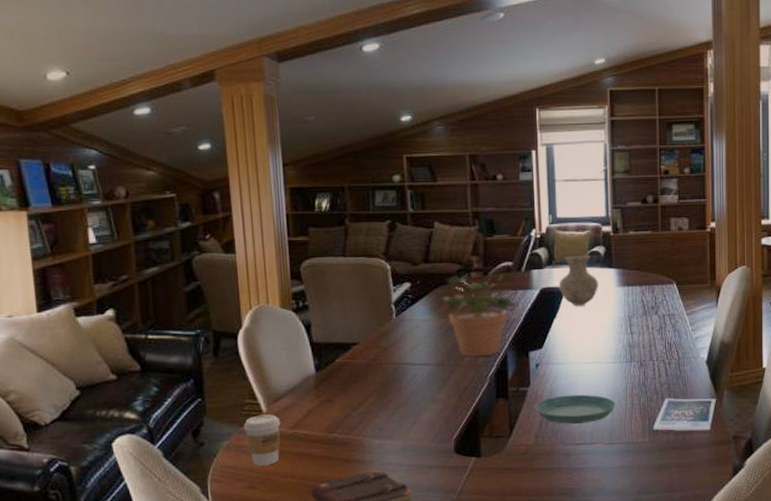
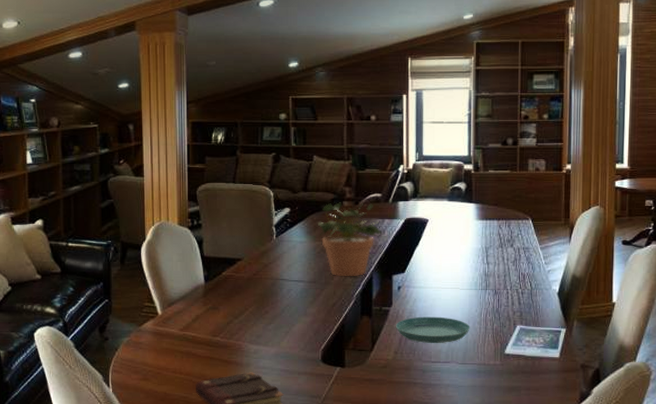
coffee cup: present [244,414,281,466] -> none [142,317,173,361]
vase: present [559,255,598,306] -> none [422,190,458,236]

